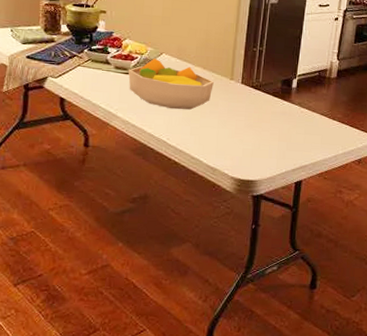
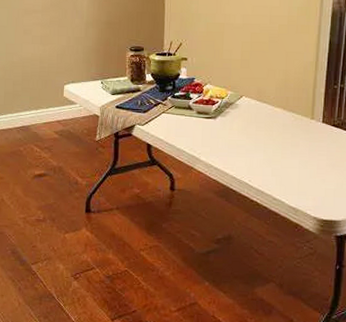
fruit bowl: present [128,58,214,110] -> none [209,101,294,151]

